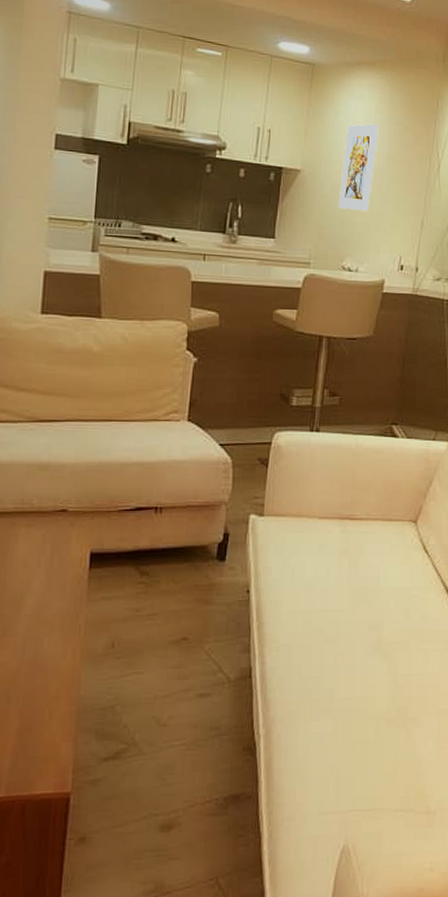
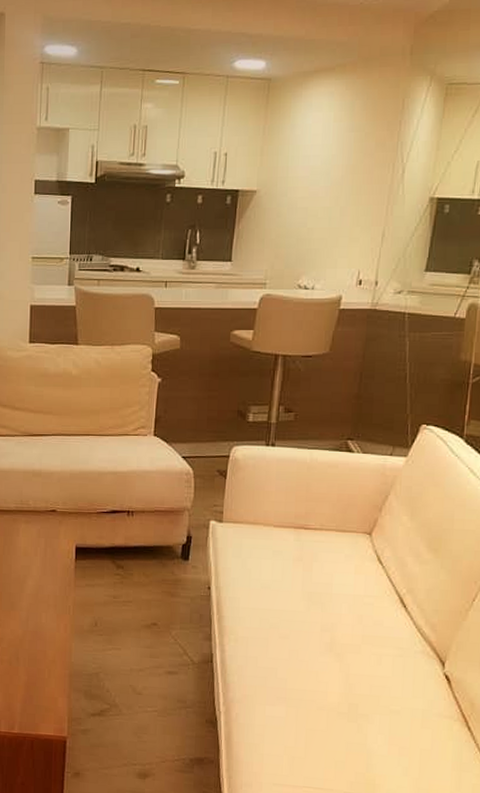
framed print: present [338,124,379,212] -> none [294,134,338,228]

